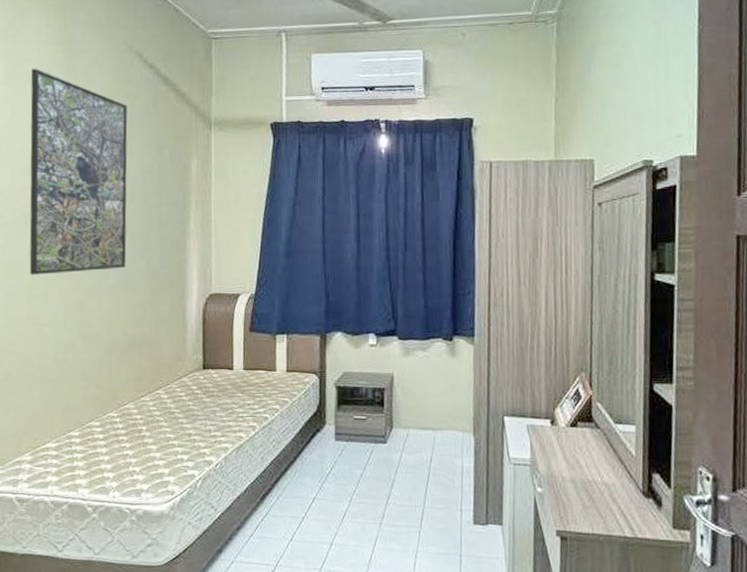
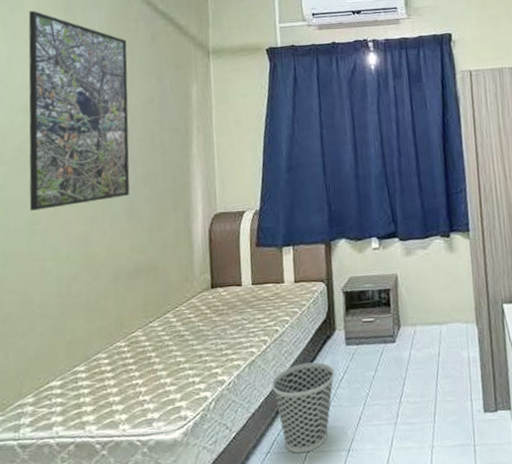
wastebasket: none [258,453,322,541] -> present [271,362,335,454]

